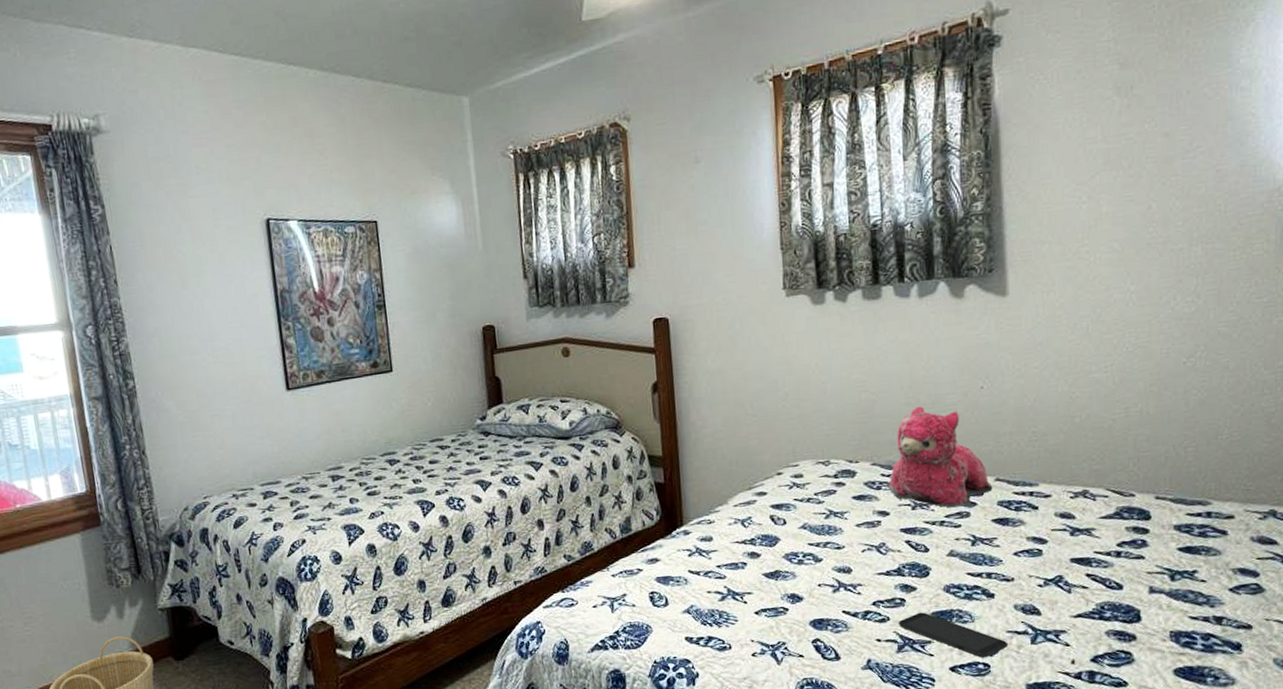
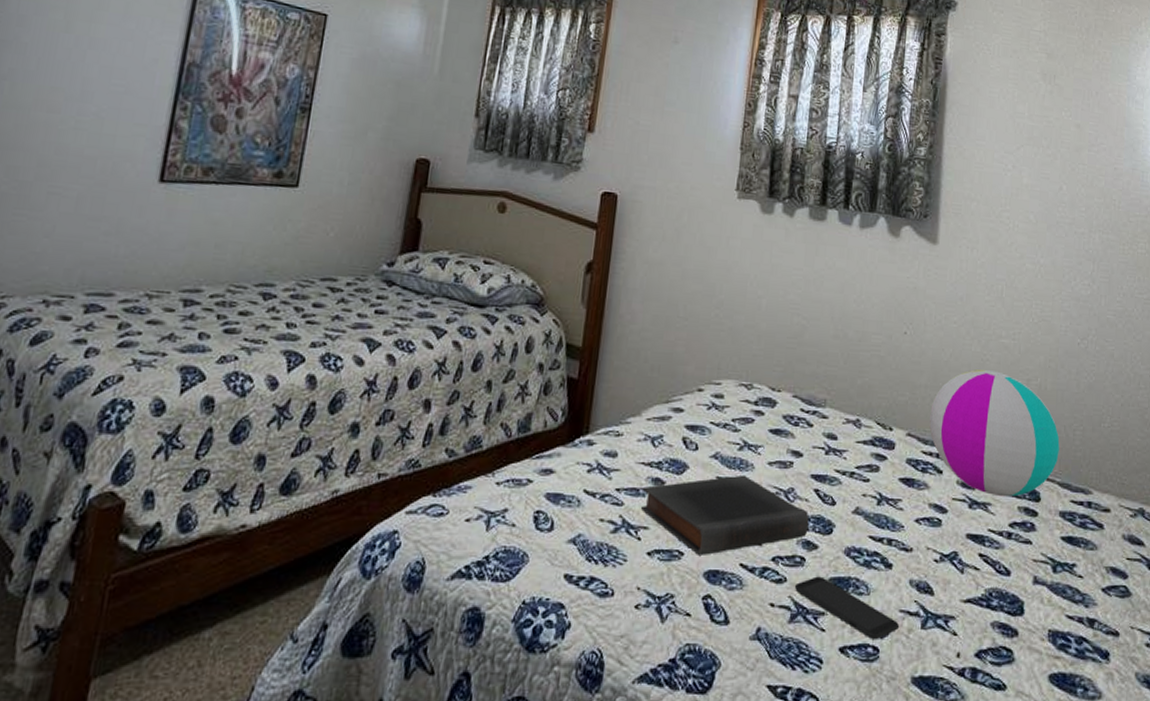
book: none [741,538,905,609] -> present [640,474,809,555]
stuffed animal: present [886,406,993,508] -> none [804,341,904,459]
beach ball: none [1017,405,1169,522] -> present [929,369,1060,497]

